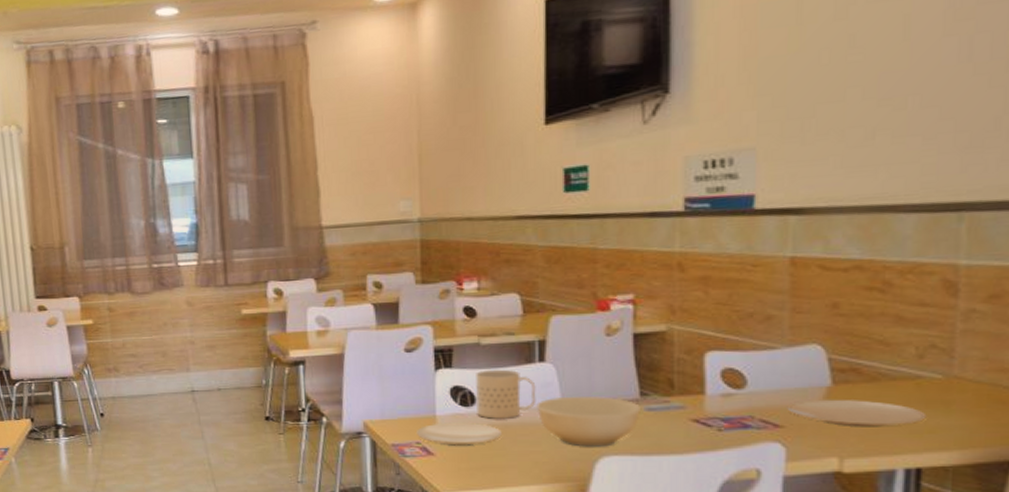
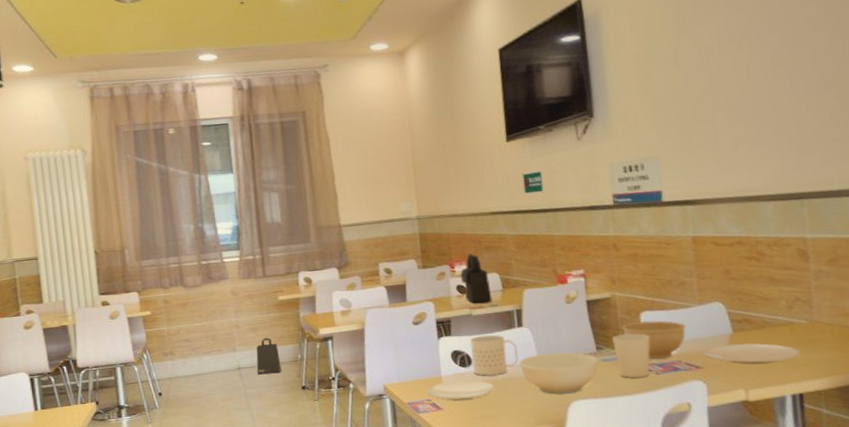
shopping bag: none [213,358,242,400] -> present [256,337,282,375]
handbag: none [469,268,508,331] -> present [460,254,492,304]
dixie cup: none [664,378,714,434] -> present [612,333,650,379]
soup bowl: none [677,363,766,413] -> present [621,320,686,360]

